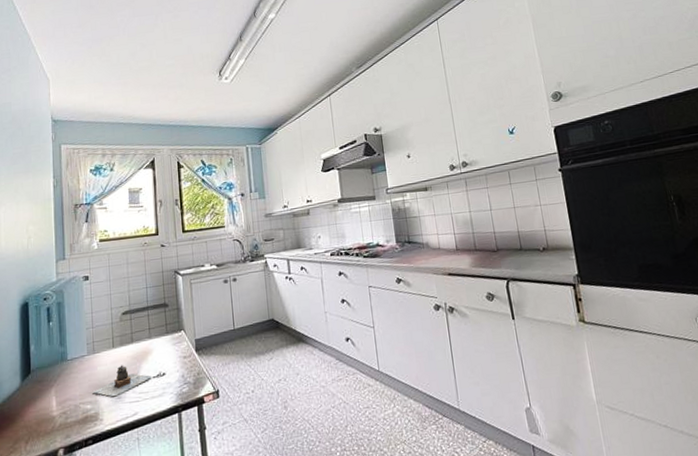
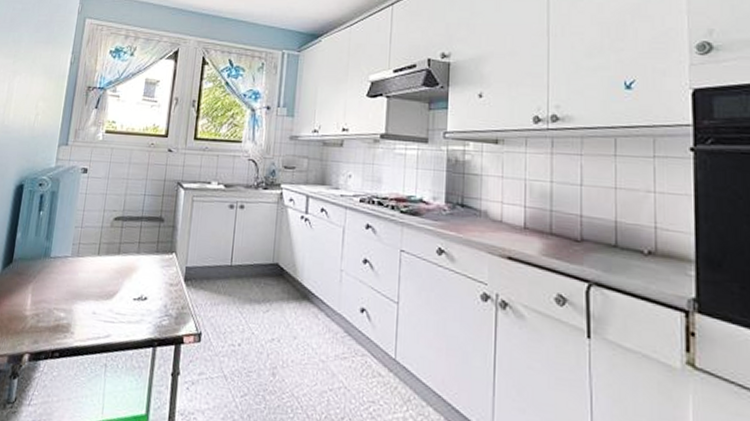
teapot: present [92,365,151,396] -> none [69,276,132,310]

